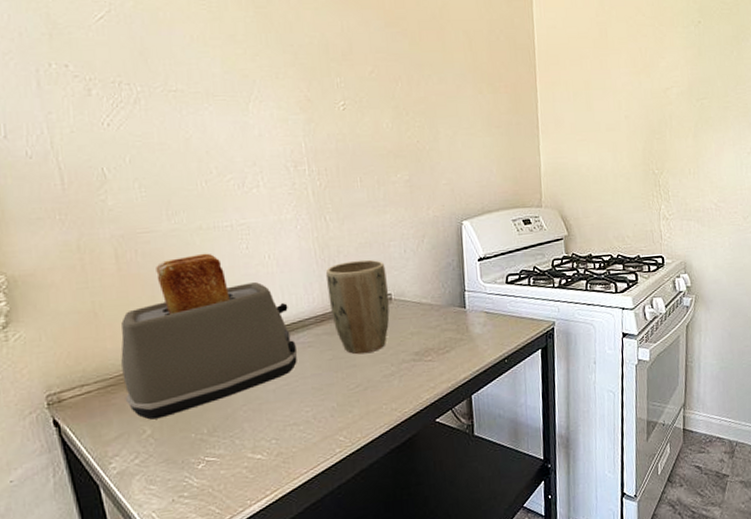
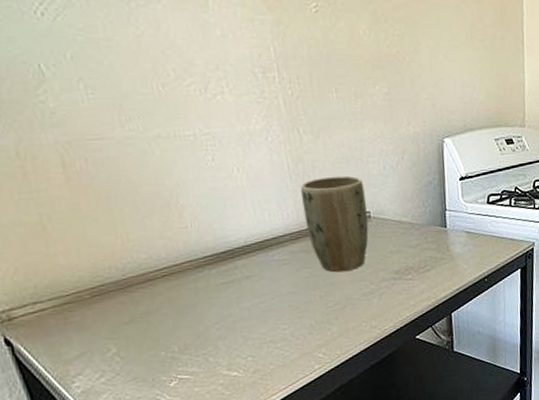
toaster: present [121,253,298,420] -> none [75,164,273,338]

